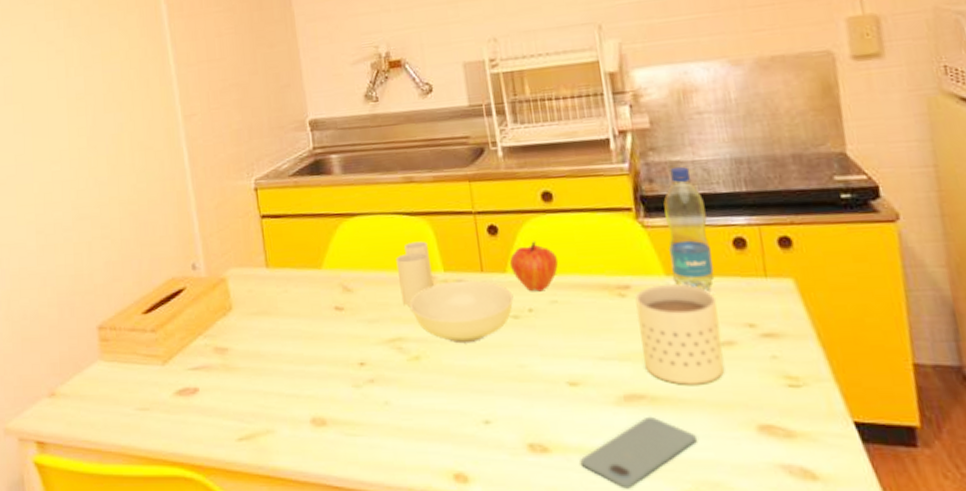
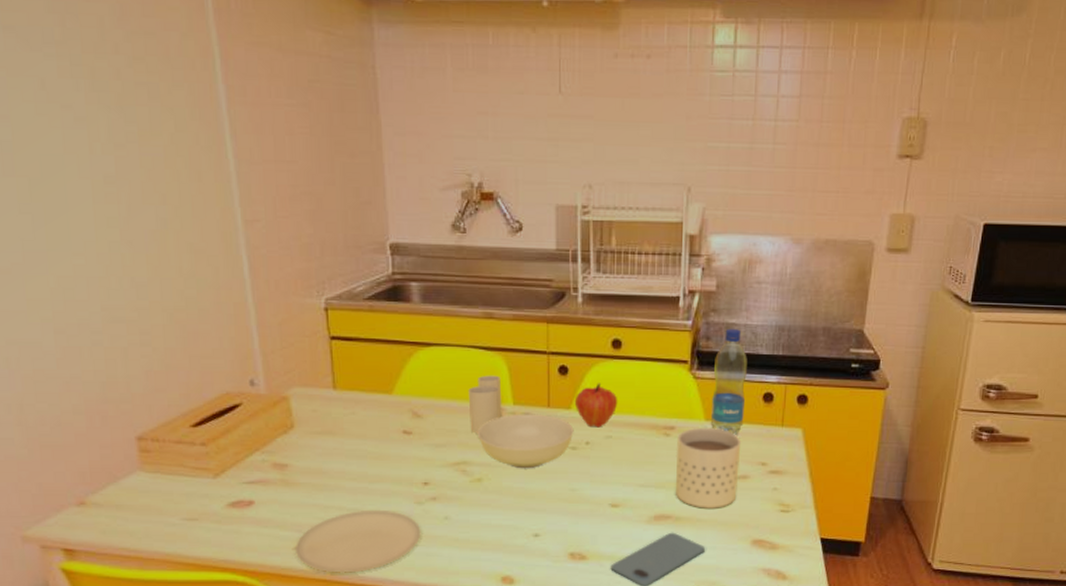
plate: none [237,394,362,470] -> present [294,509,421,574]

